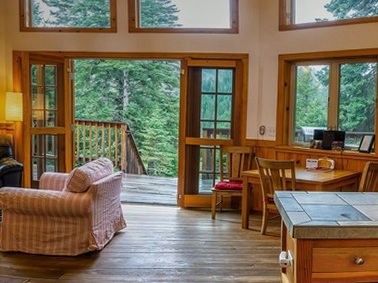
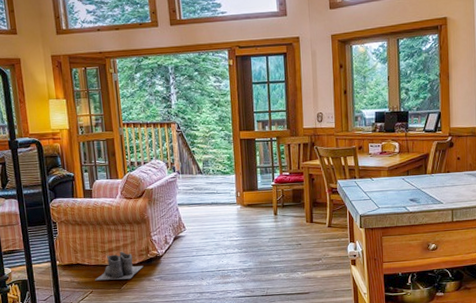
boots: none [34,242,82,271] -> present [95,251,144,281]

